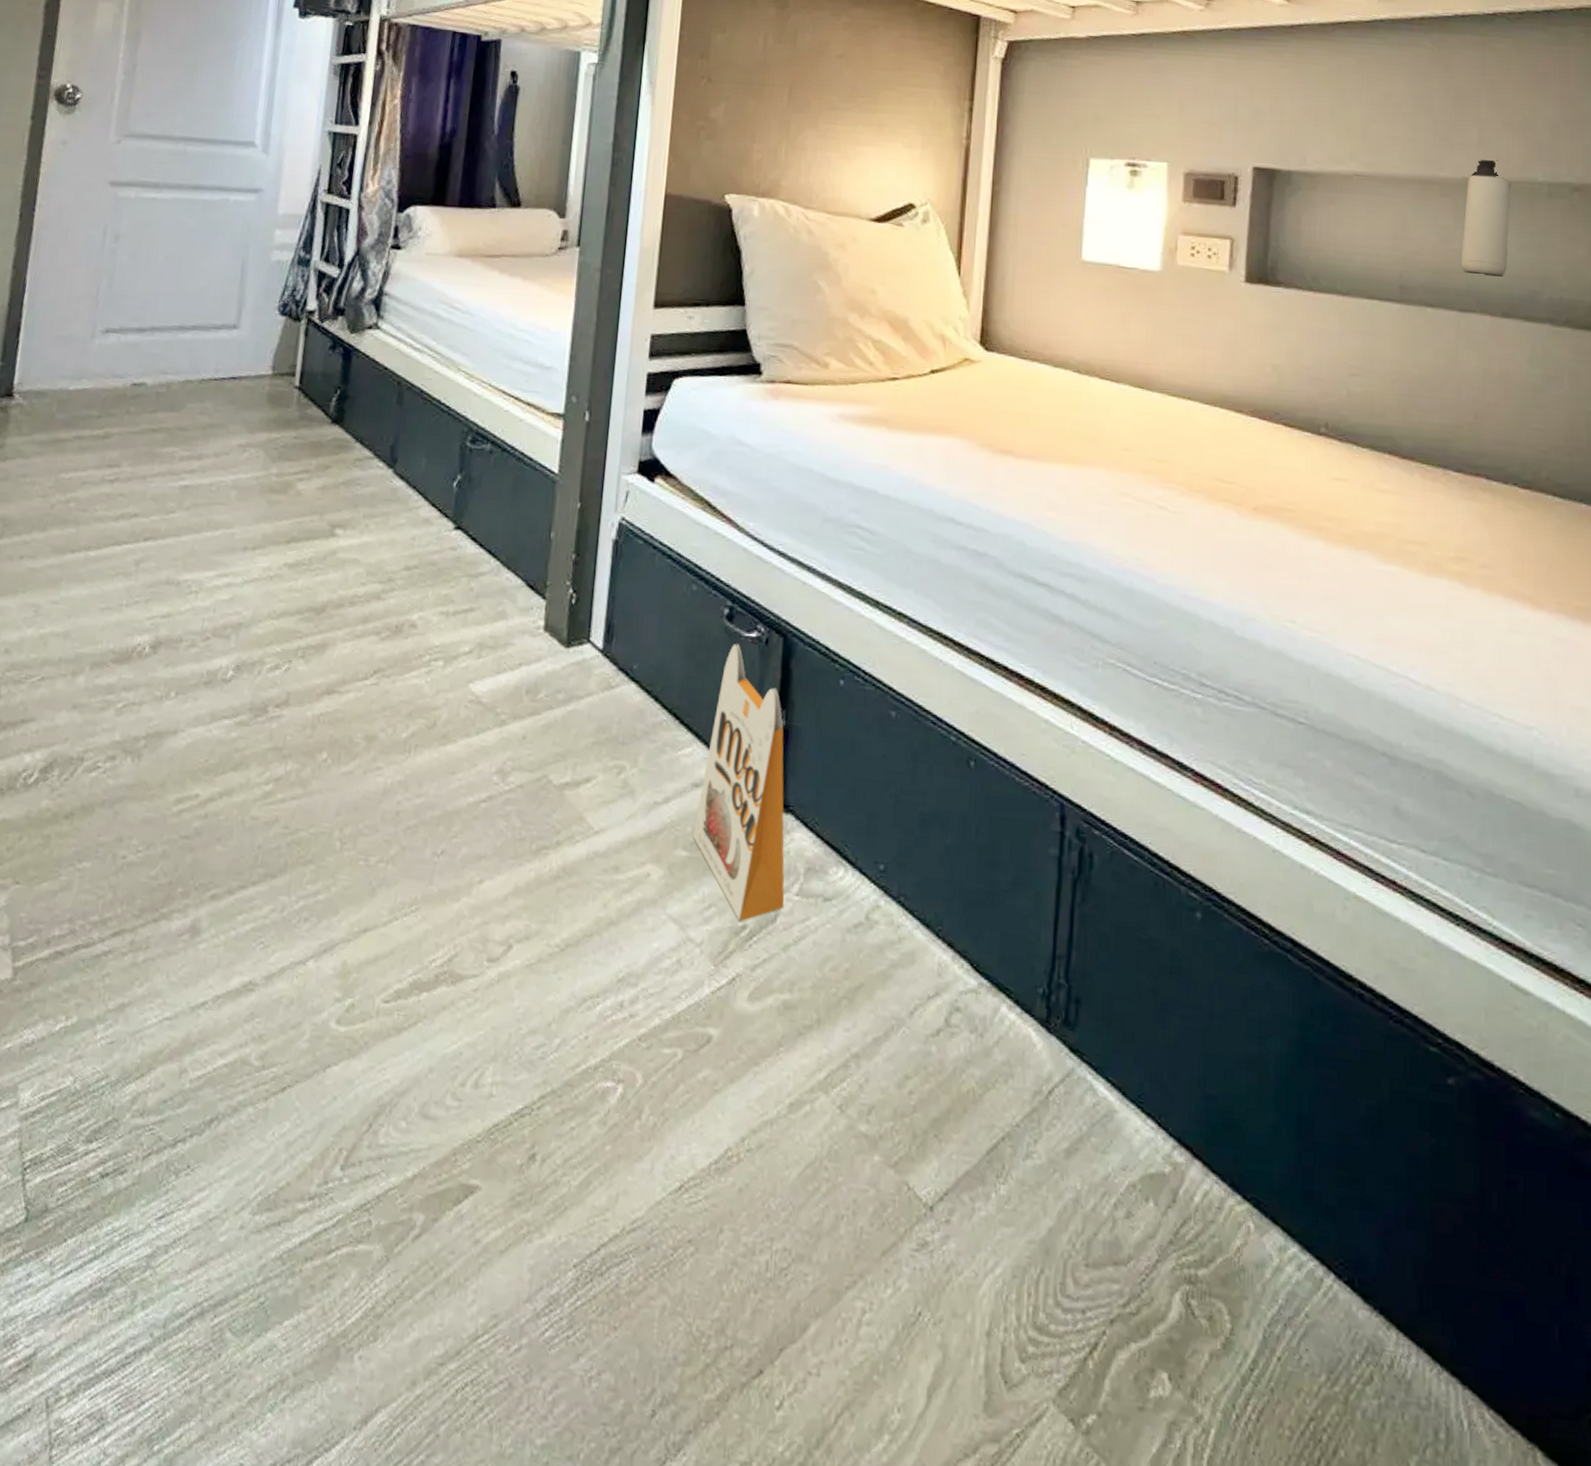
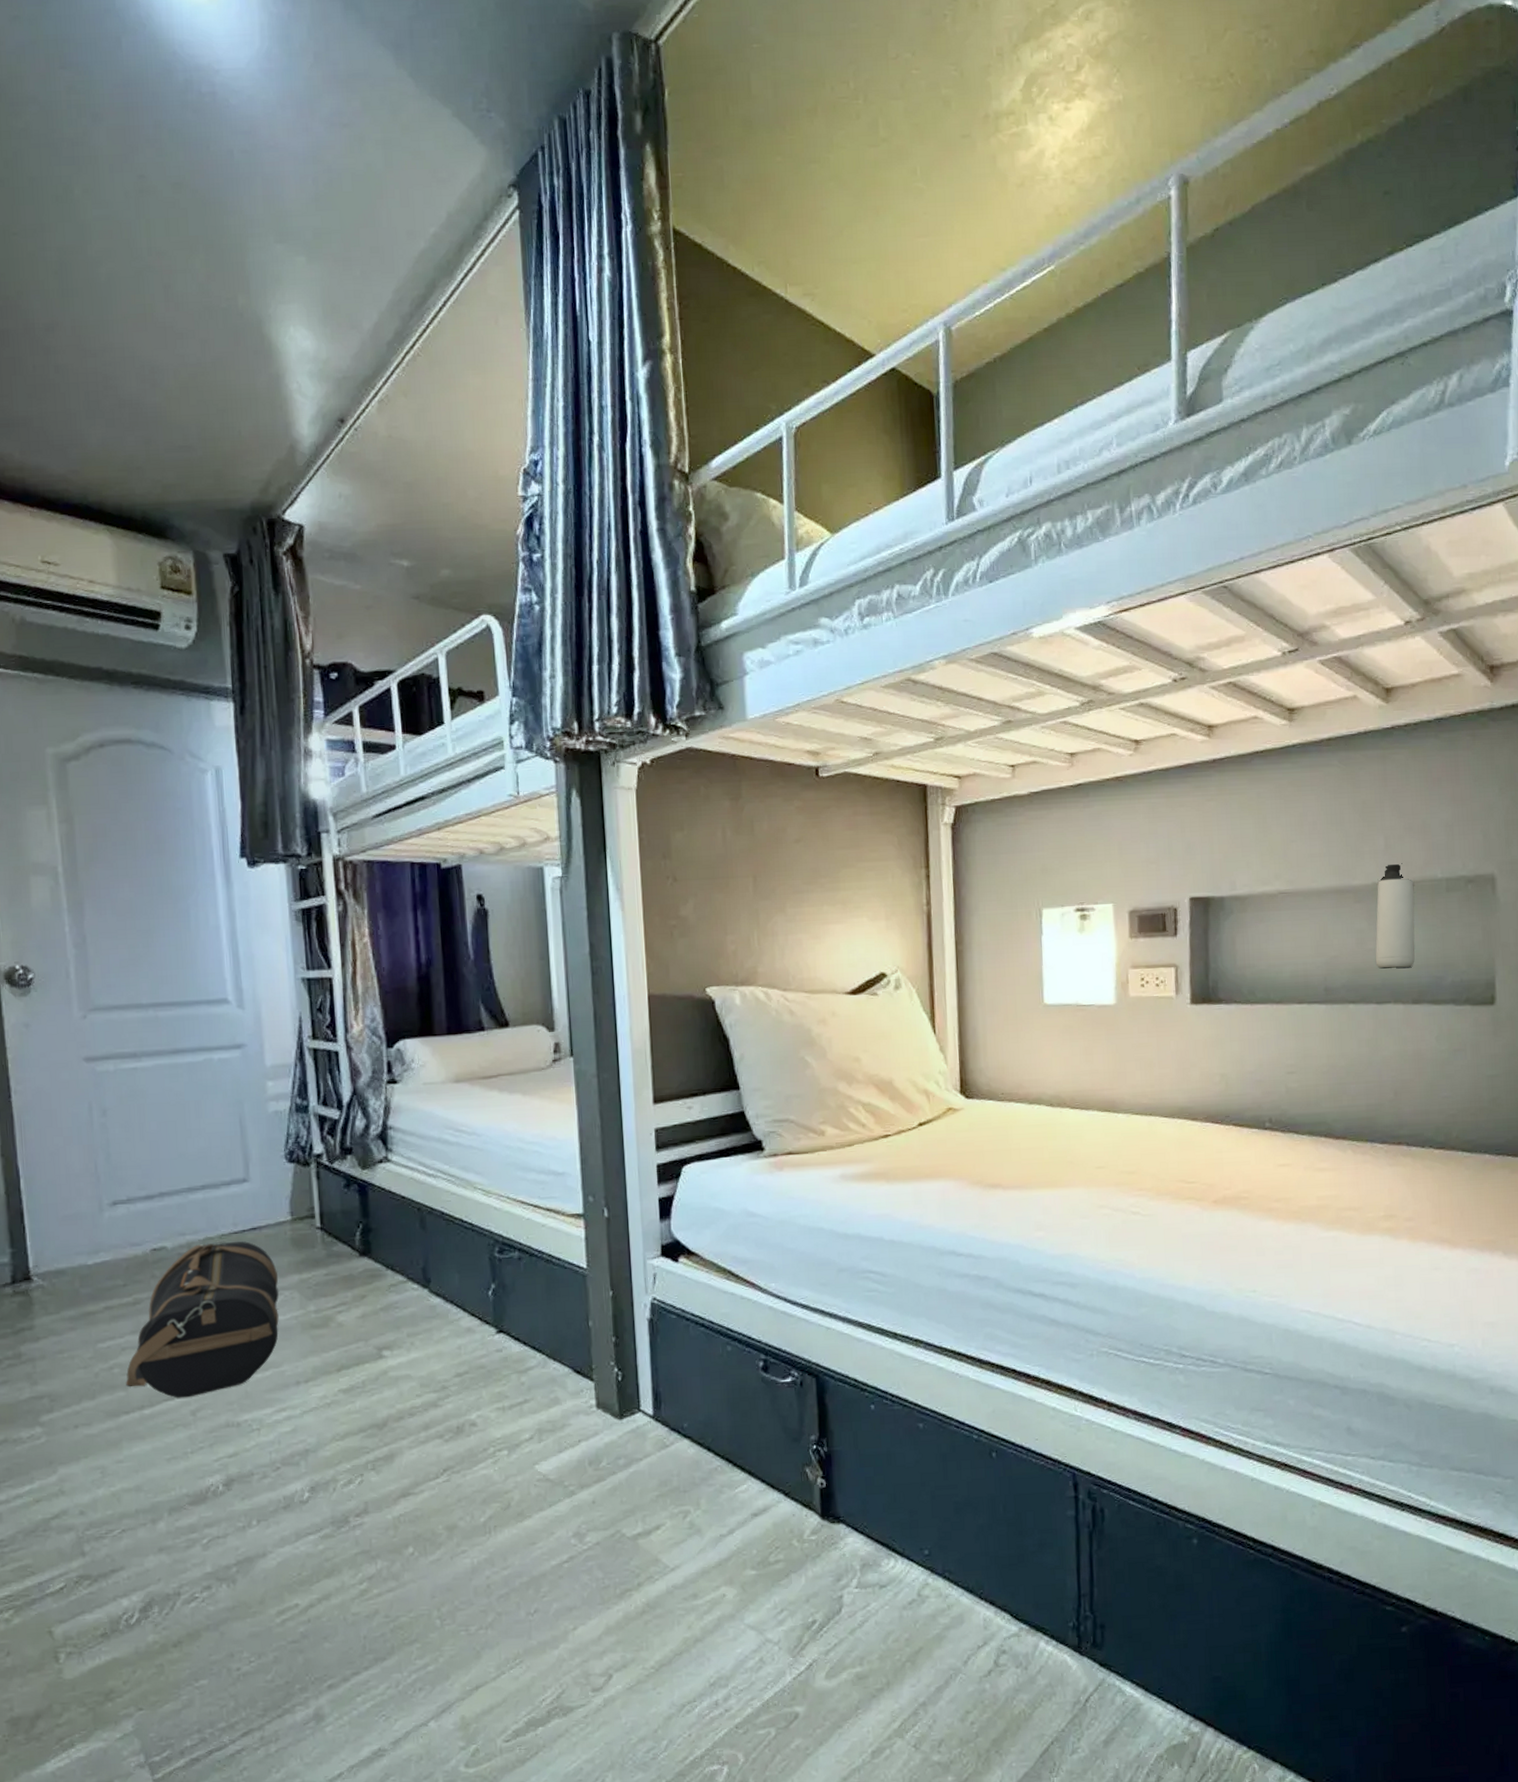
duffel bag: none [78,385,248,546] -> present [126,1240,280,1398]
shopping bag: present [692,643,785,922] -> none [758,1390,847,1619]

